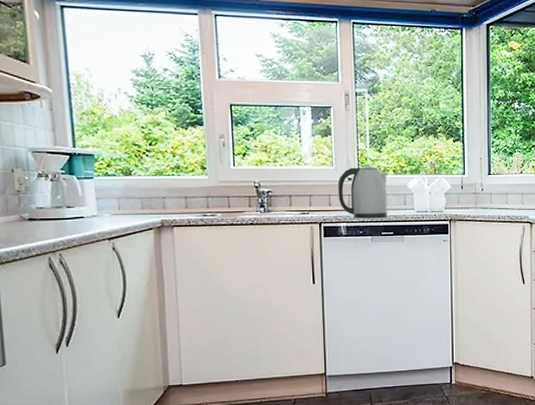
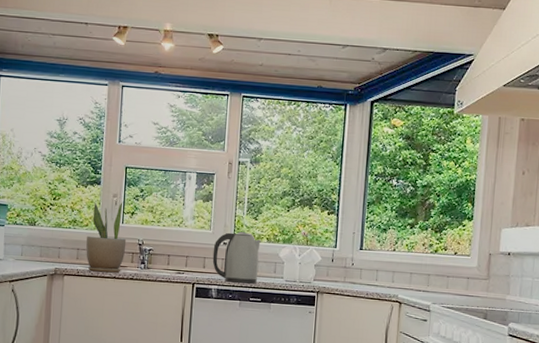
potted plant: none [193,142,241,220] -> present [86,201,127,274]

